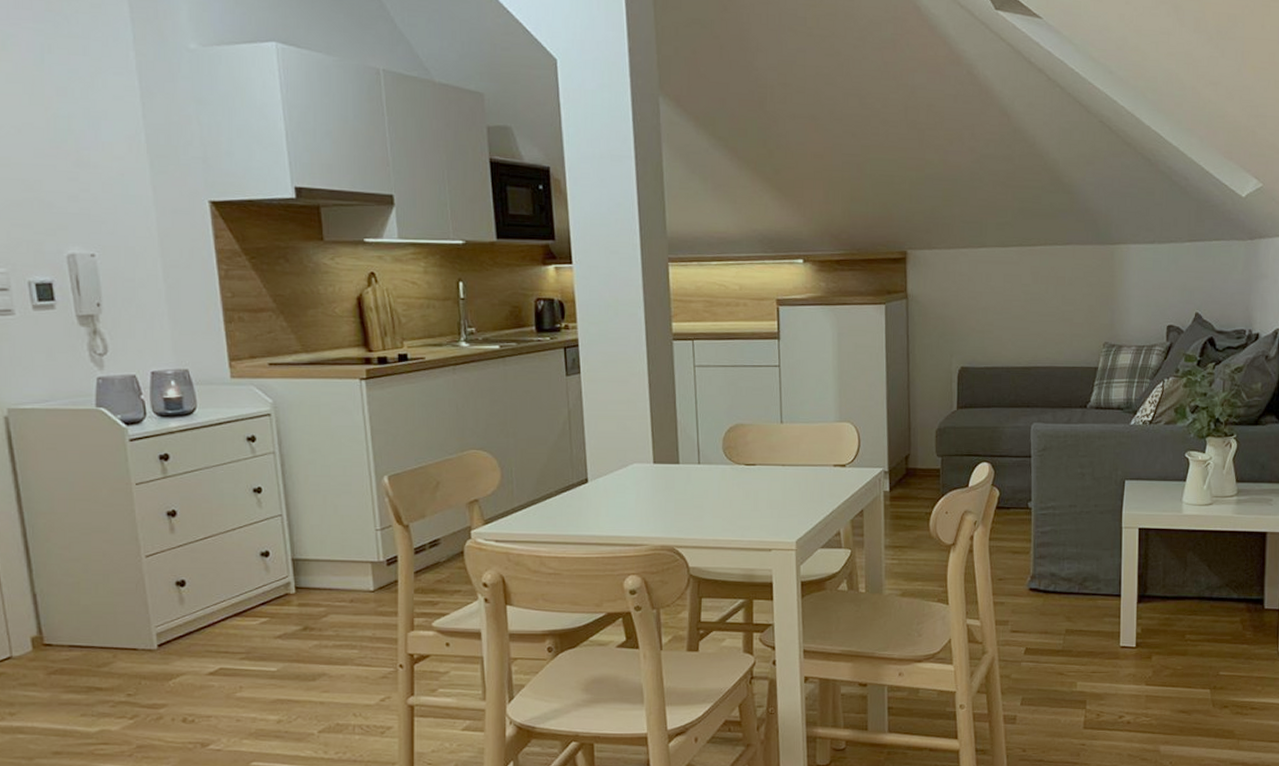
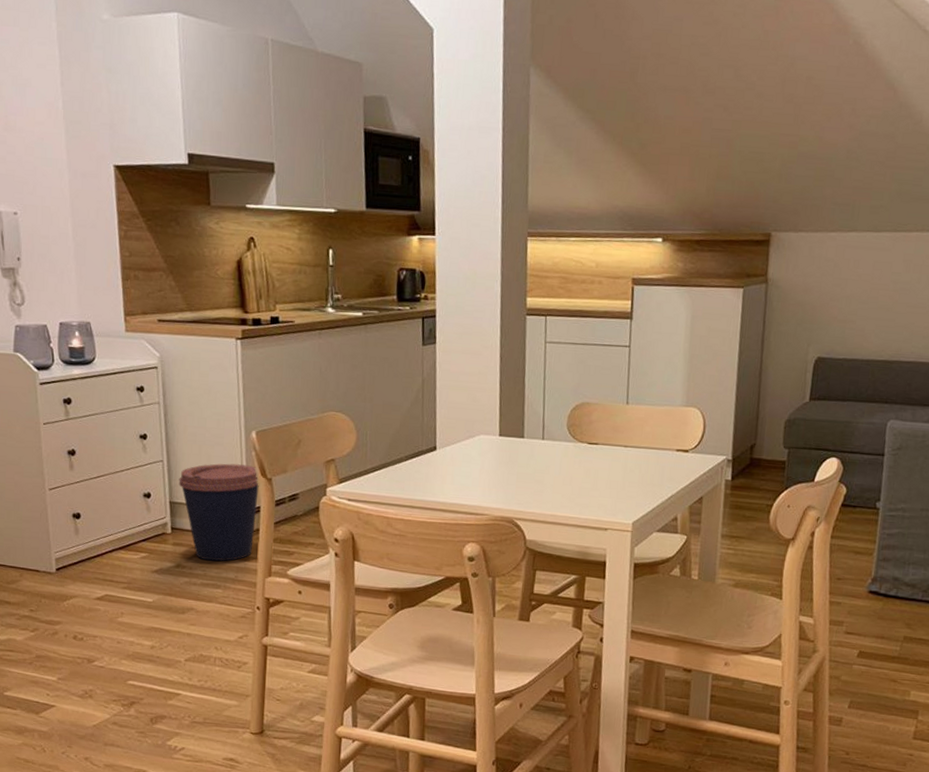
coffee cup: none [301,512,395,620] -> present [178,463,259,562]

